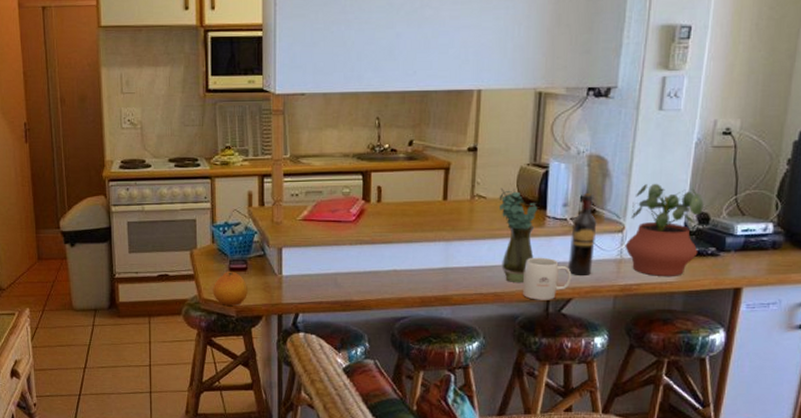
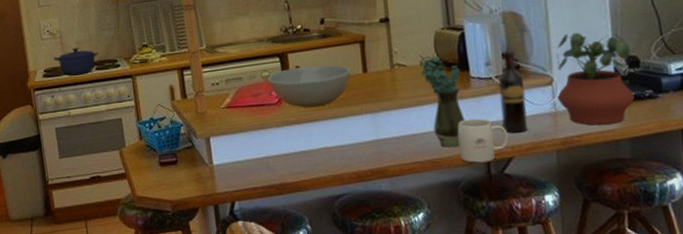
cooking pot: none [132,140,179,170] -> present [54,47,99,76]
fruit: present [213,271,247,306] -> none [145,165,181,201]
bowl: none [347,188,432,228] -> present [267,64,352,108]

